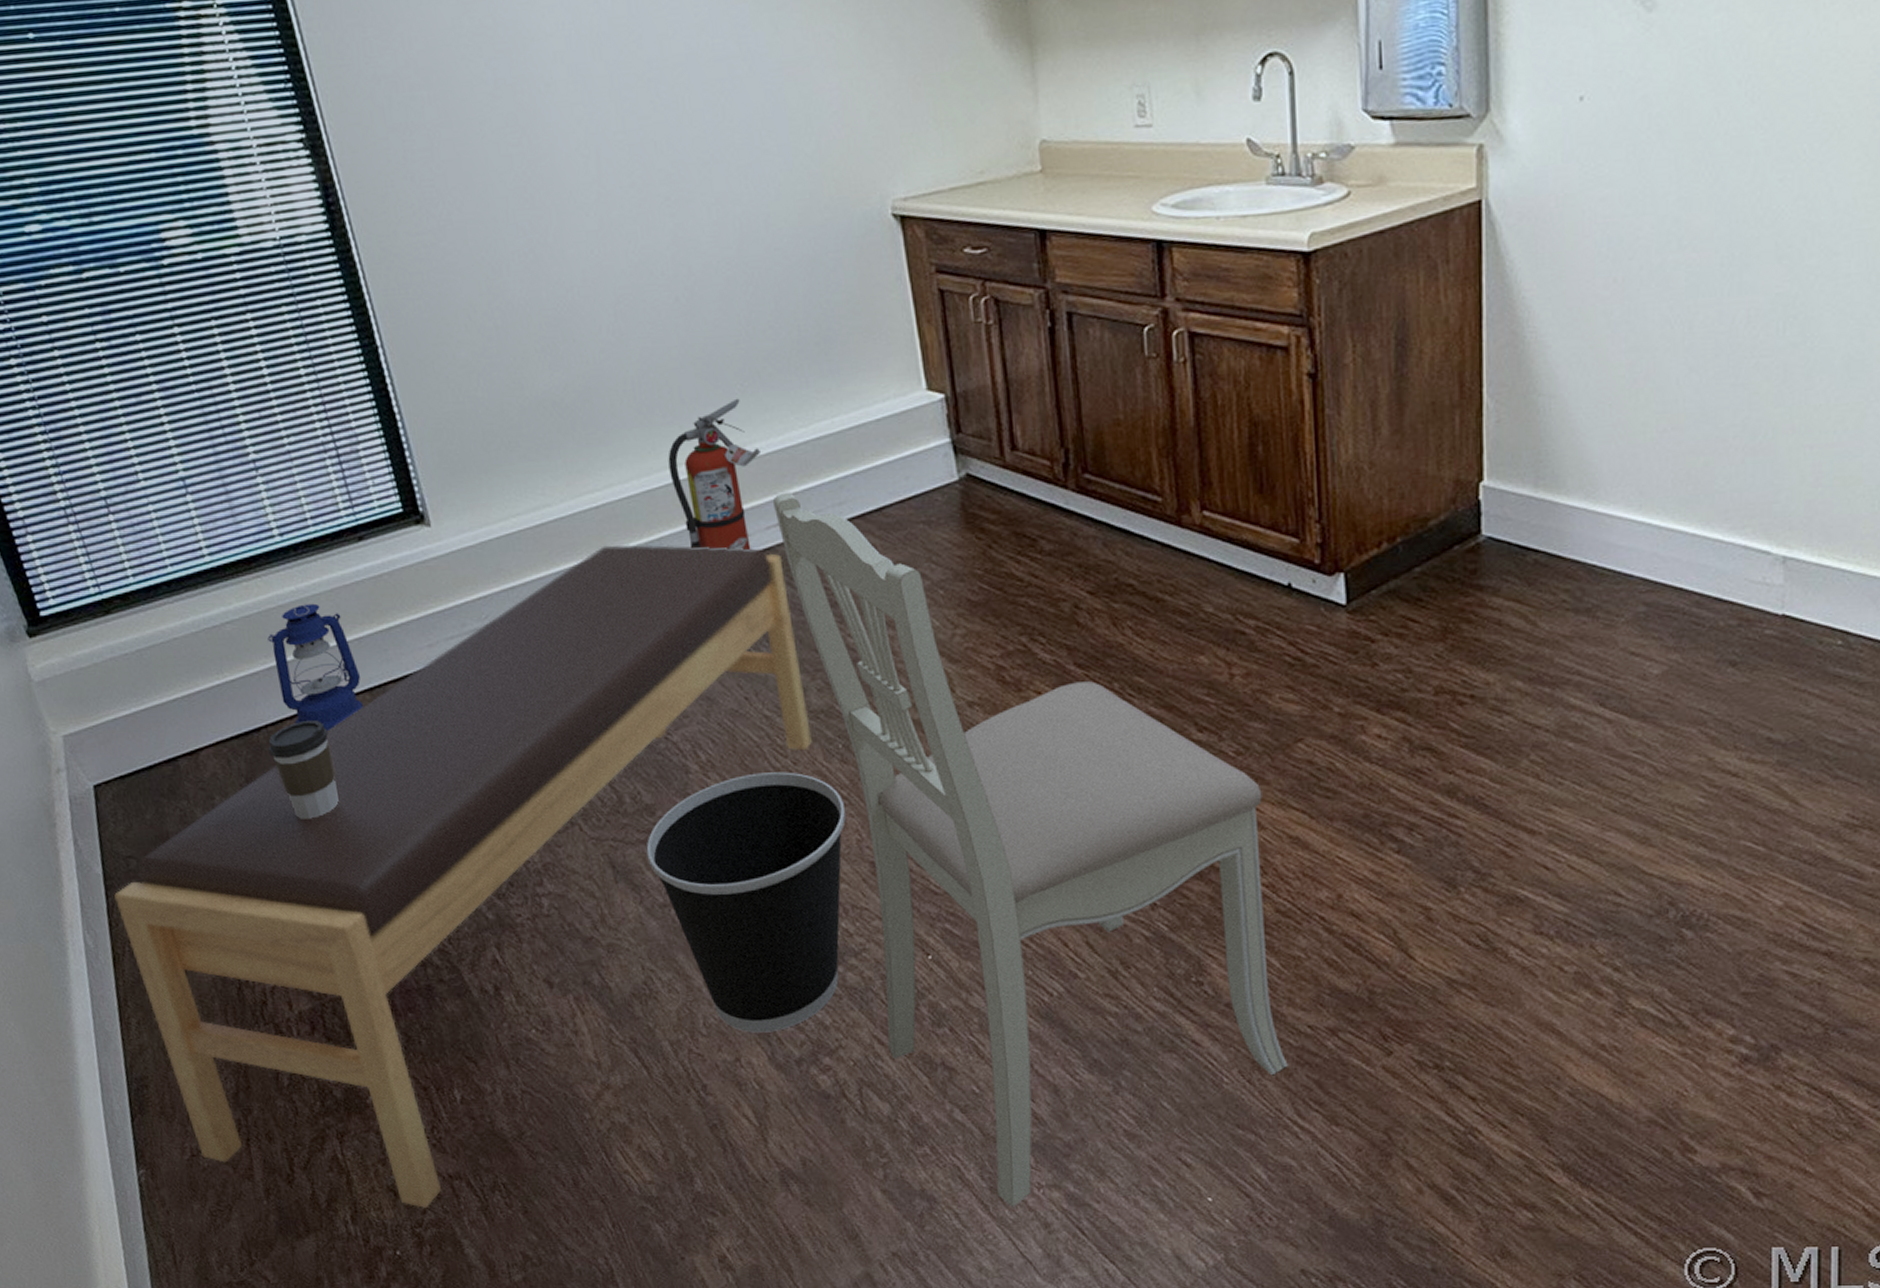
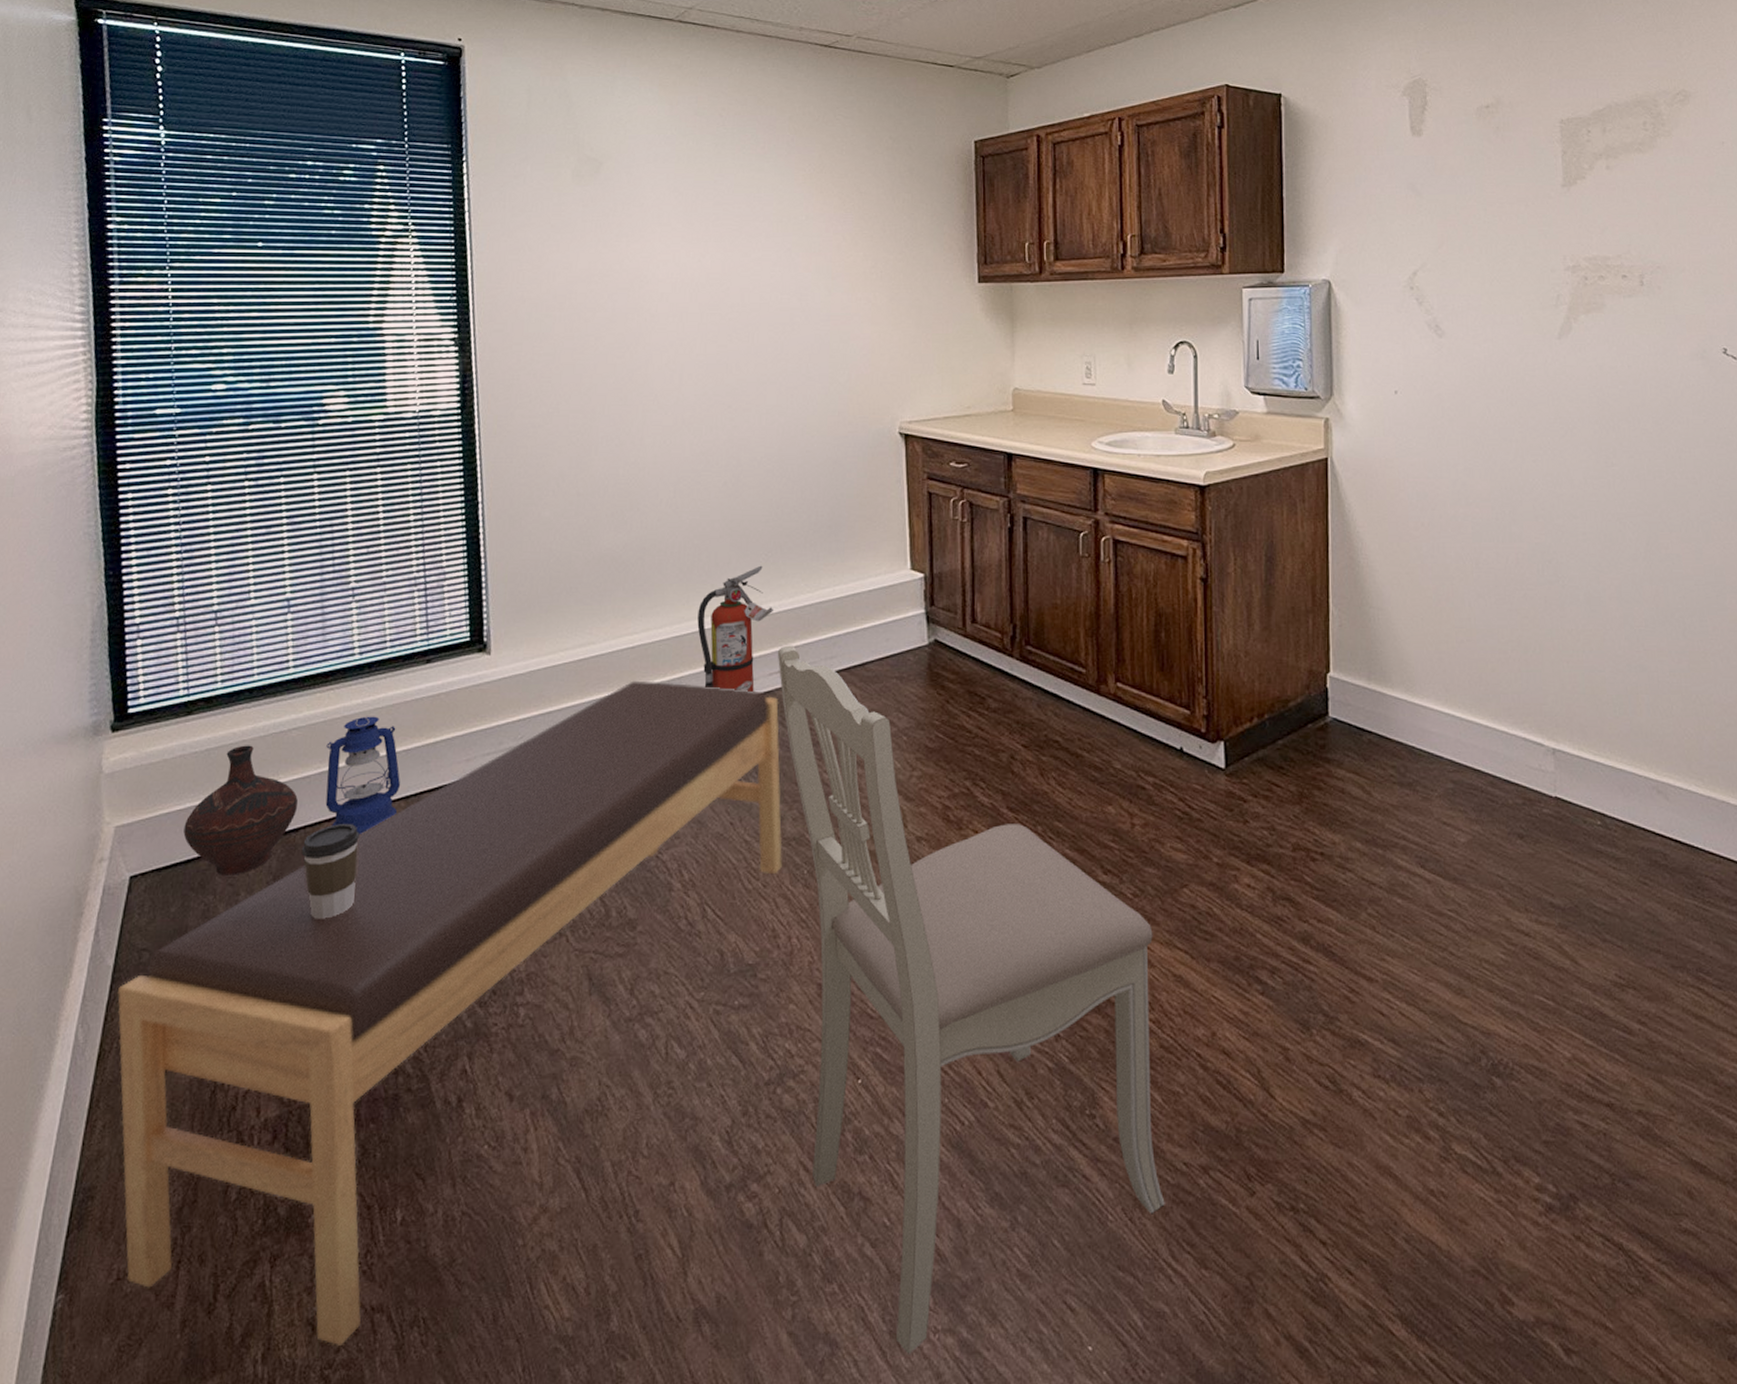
ceramic jug: none [135,643,253,780] -> present [183,745,298,875]
wastebasket: present [646,772,846,1033] -> none [622,894,803,1155]

